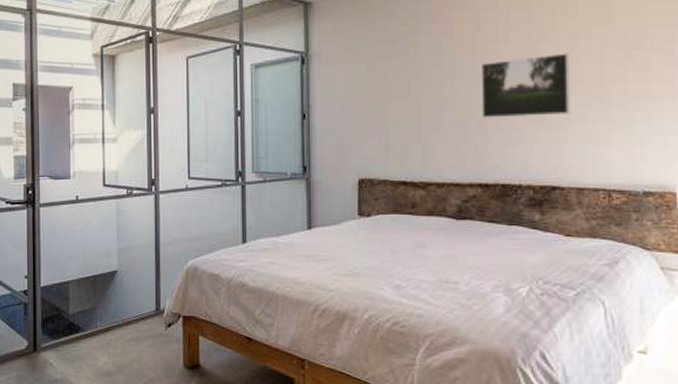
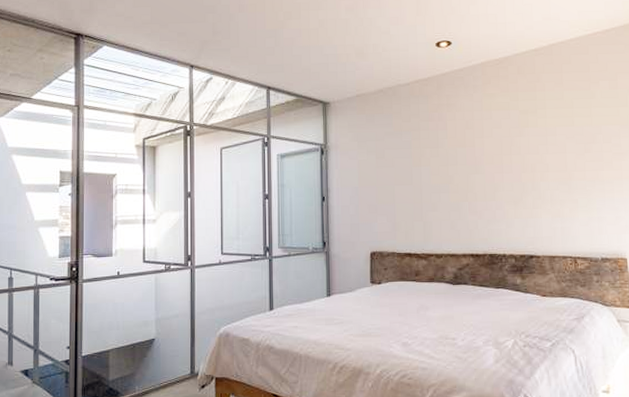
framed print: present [482,53,571,118] -> none [471,146,543,199]

